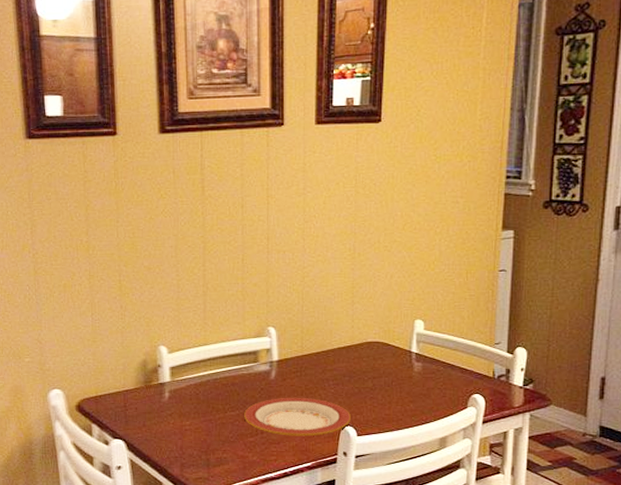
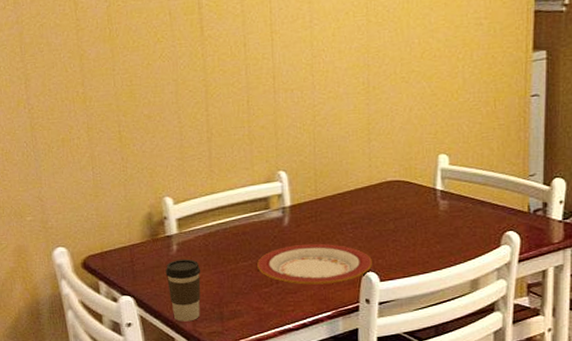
coffee cup: none [157,406,191,467] -> present [165,259,201,322]

